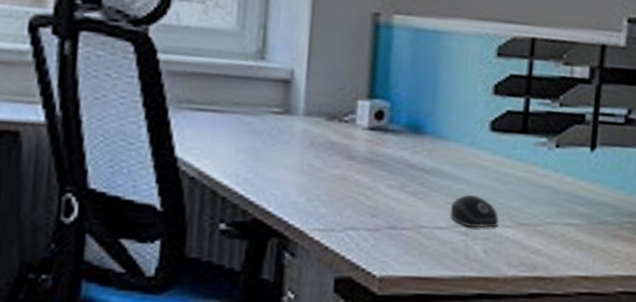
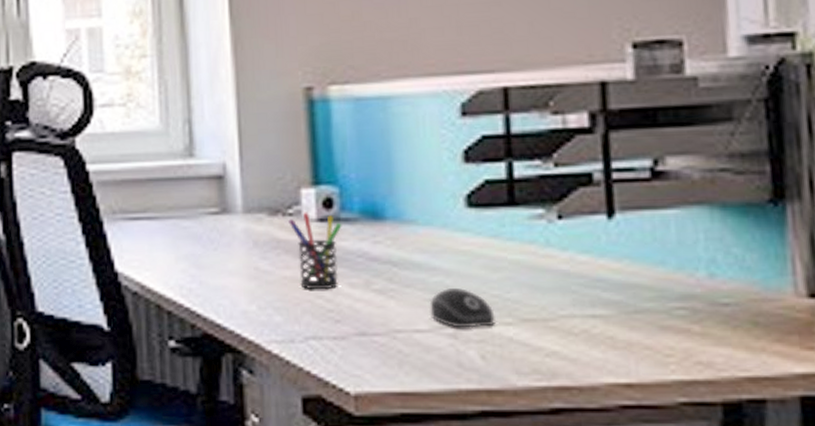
pen holder: none [343,120,389,188] -> present [288,212,342,289]

